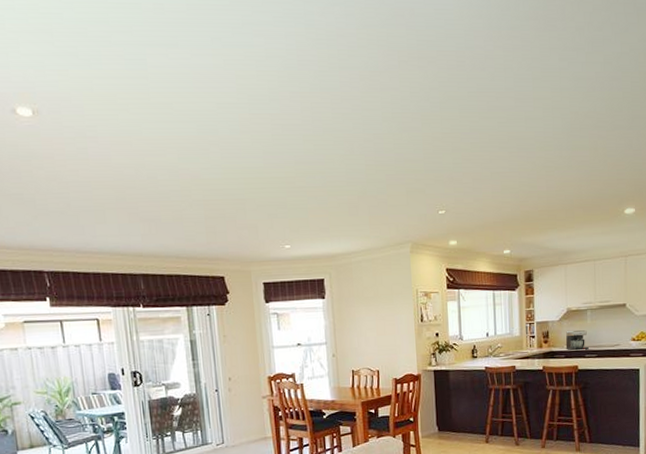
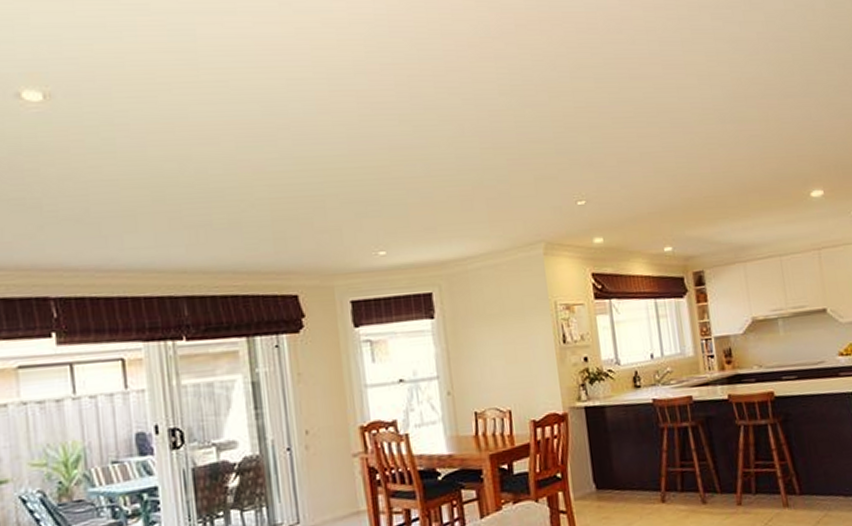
coffee maker: present [565,330,589,351] -> none [754,345,785,373]

